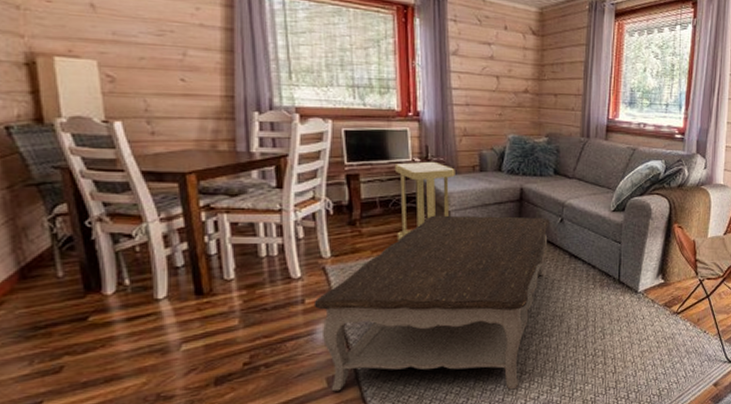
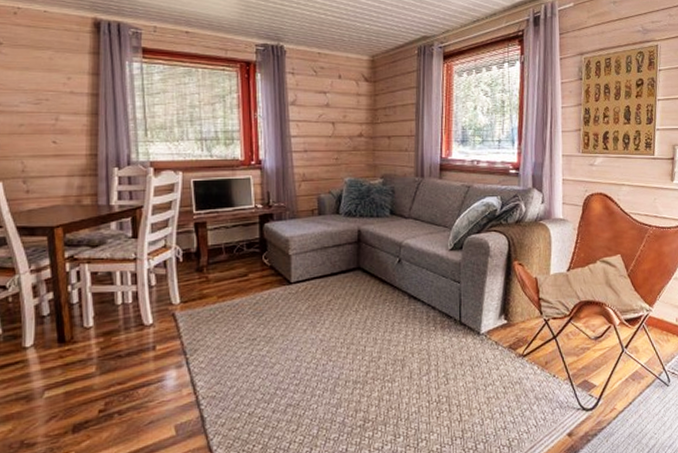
coffee table: present [313,215,550,392] -> none [164,258,388,440]
side table: present [394,161,455,241] -> none [238,207,295,286]

